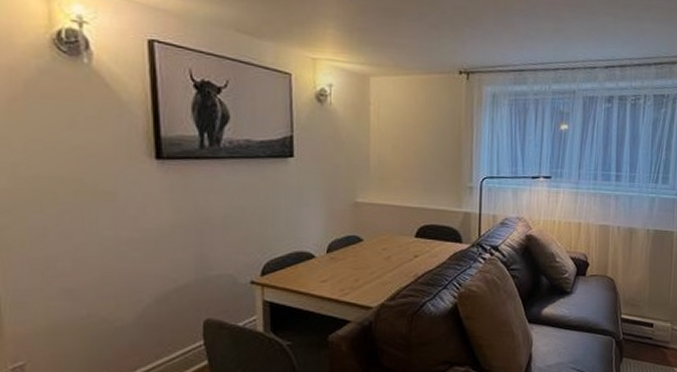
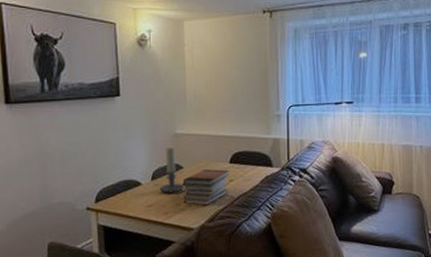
candle holder: none [335,217,366,268] -> present [159,147,186,193]
book stack: none [360,243,415,283] -> present [181,169,229,206]

